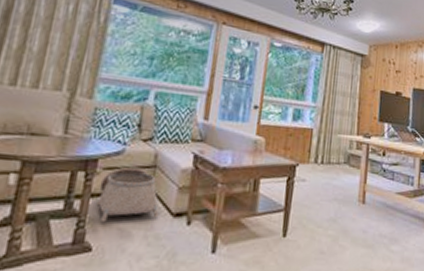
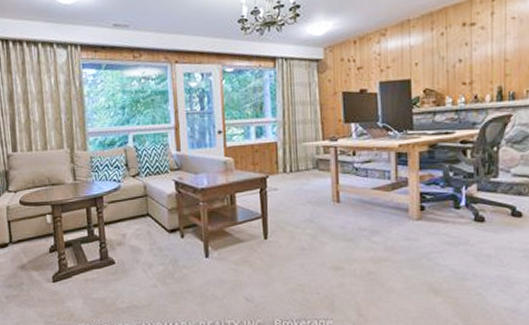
basket: present [96,166,159,223] -> none [108,198,158,243]

